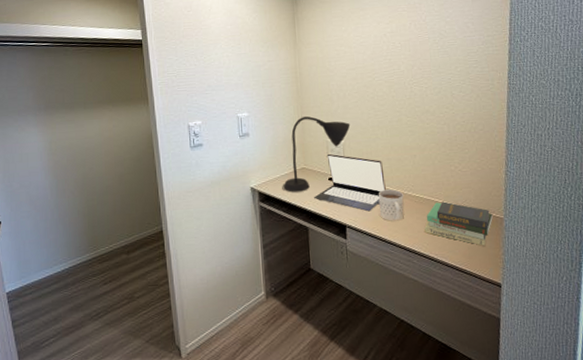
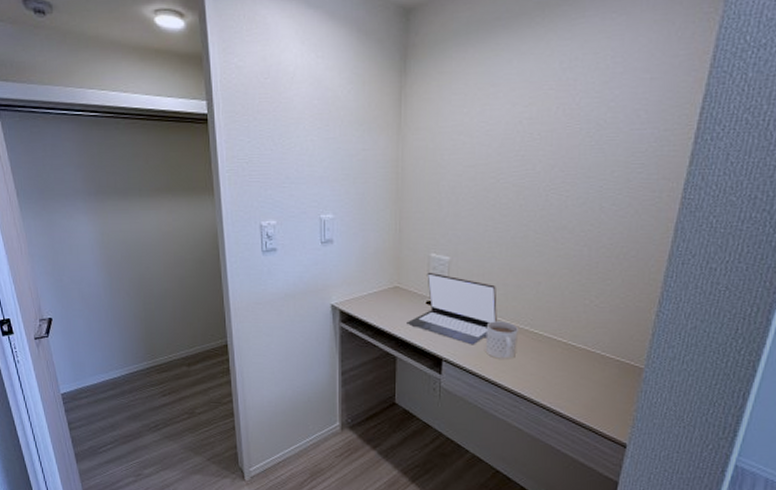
desk lamp: present [282,116,350,193] -> none [369,224,461,315]
books: present [424,201,493,246] -> none [539,341,630,399]

